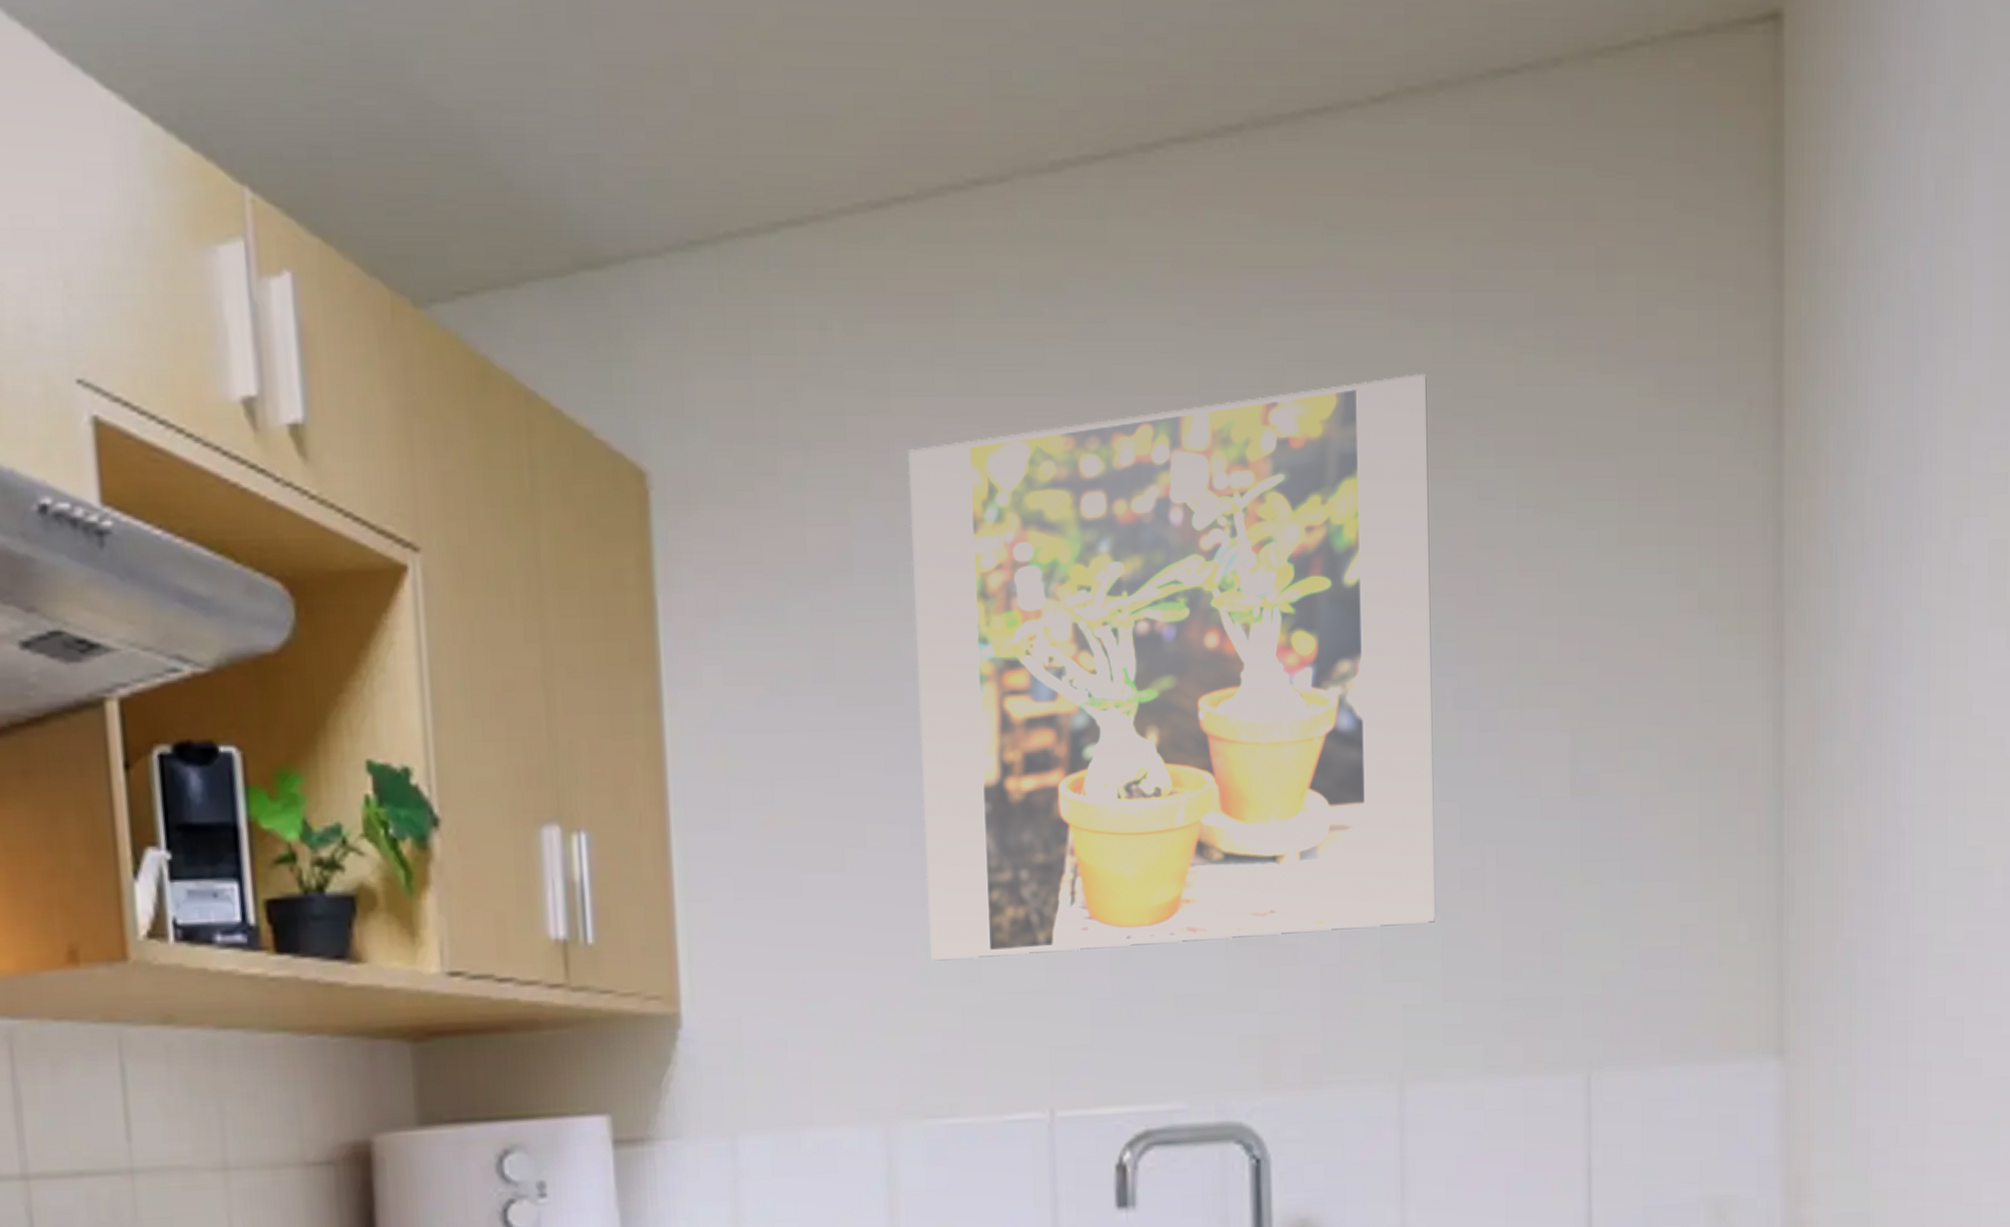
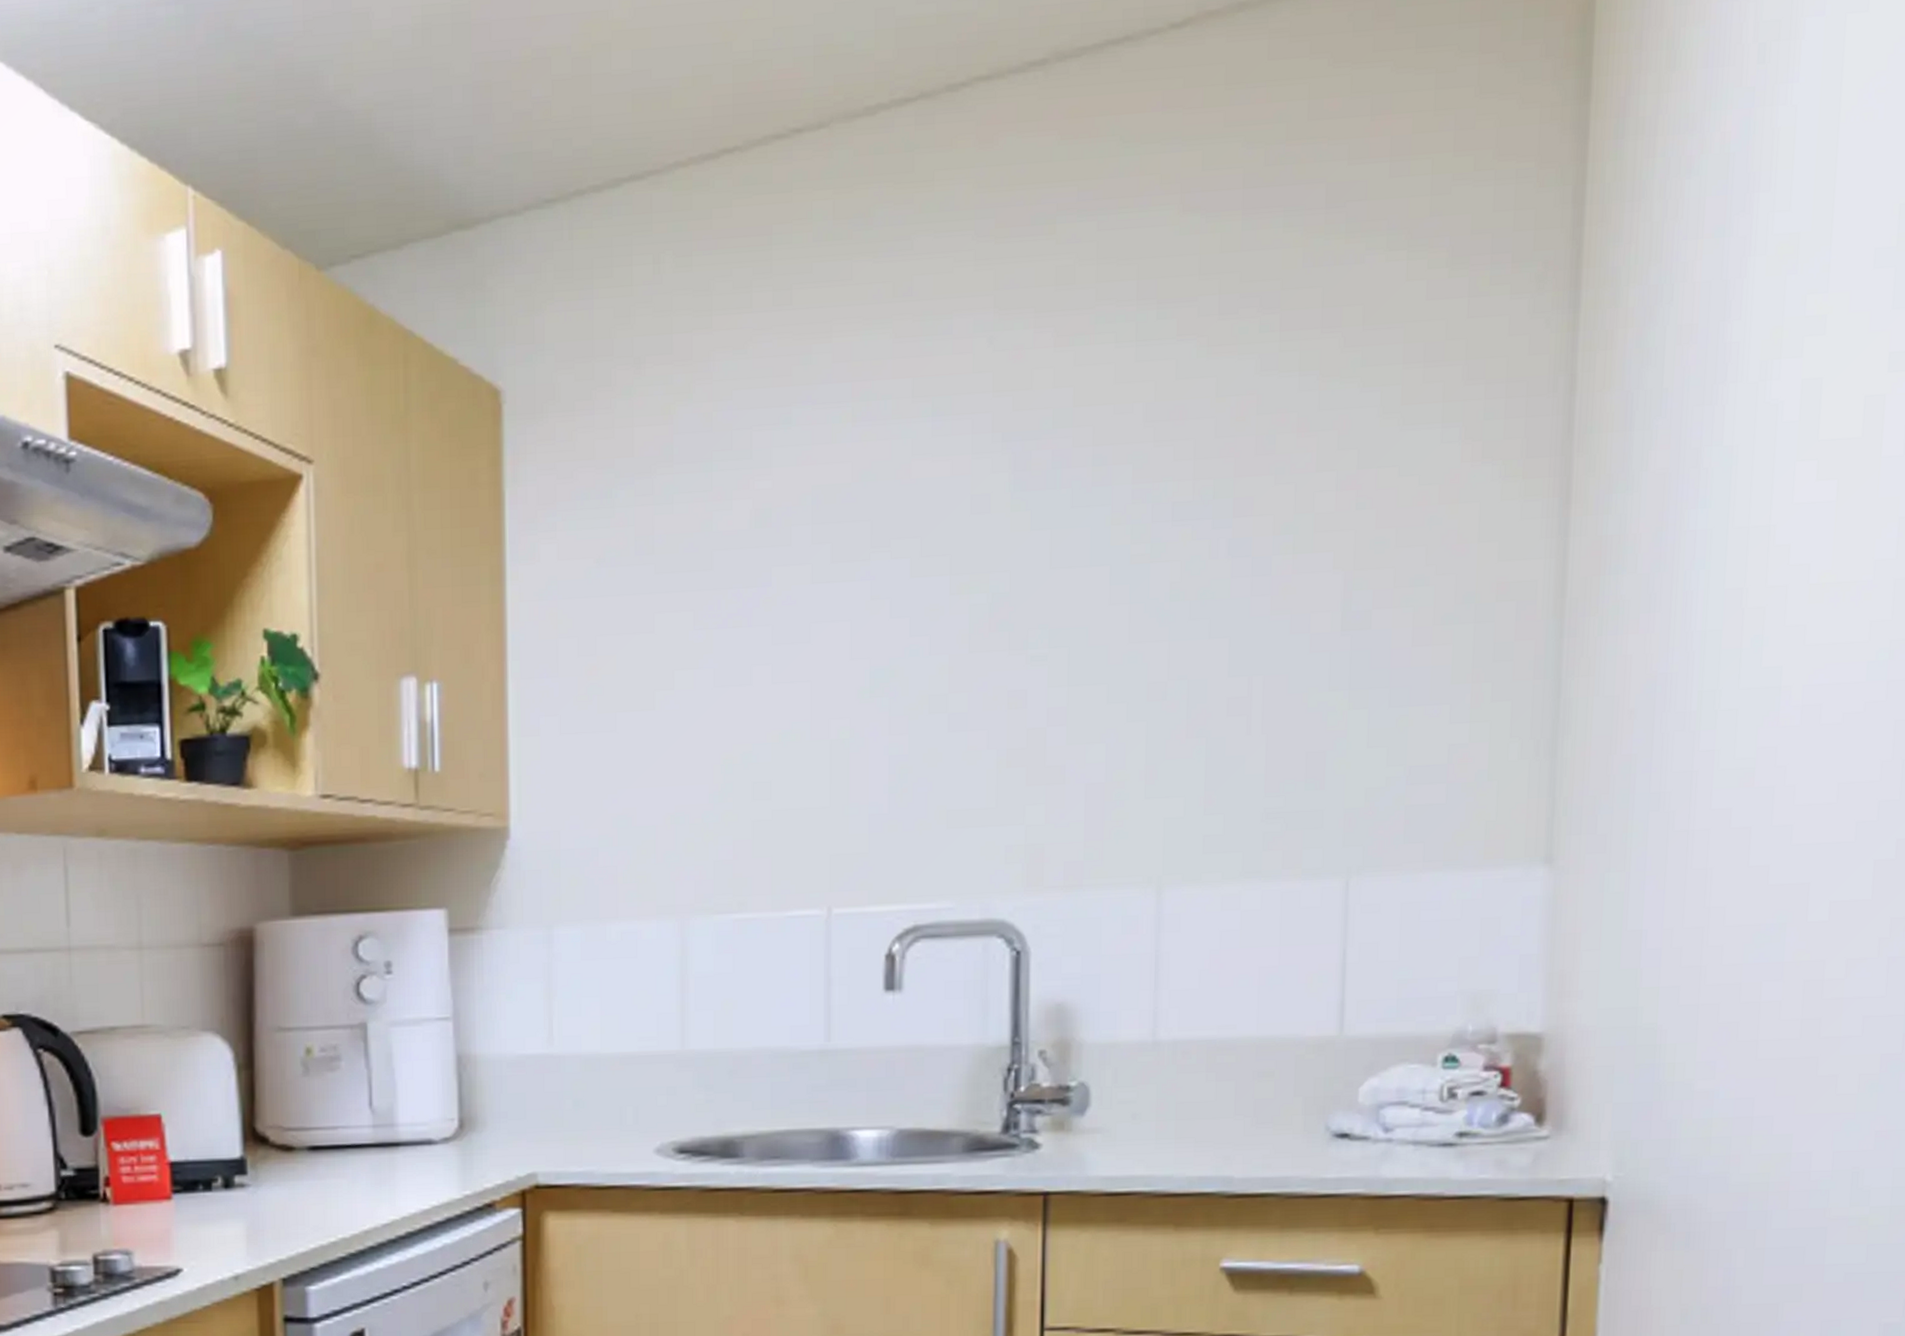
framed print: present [907,374,1435,961] -> none [725,263,1214,783]

